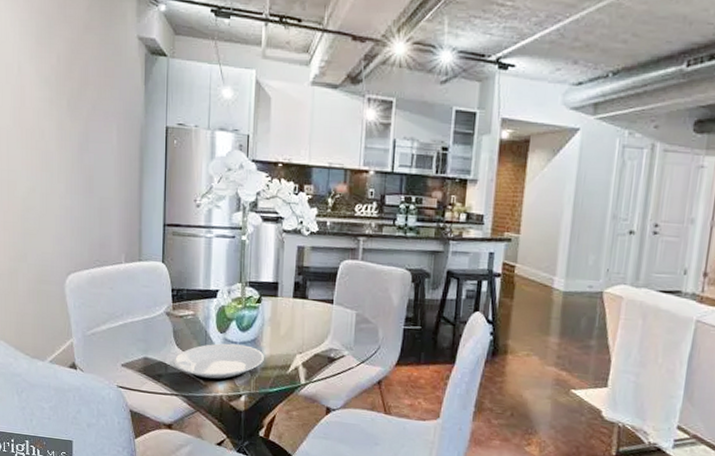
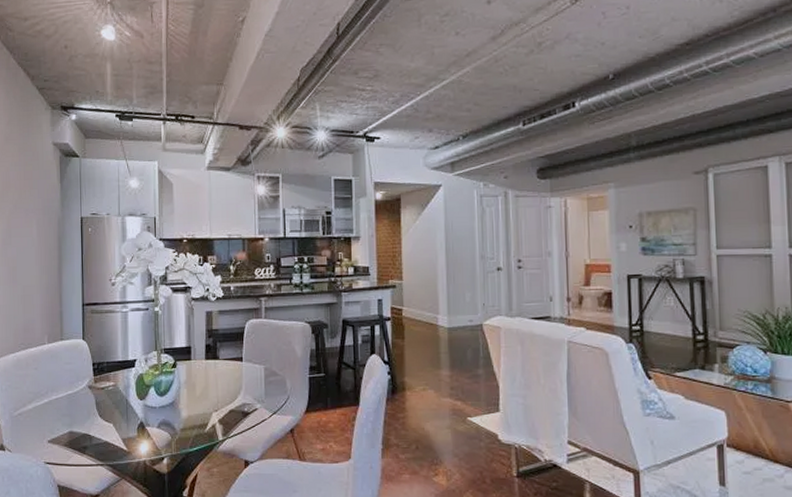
plate: present [174,343,264,382] -> none [98,409,183,447]

